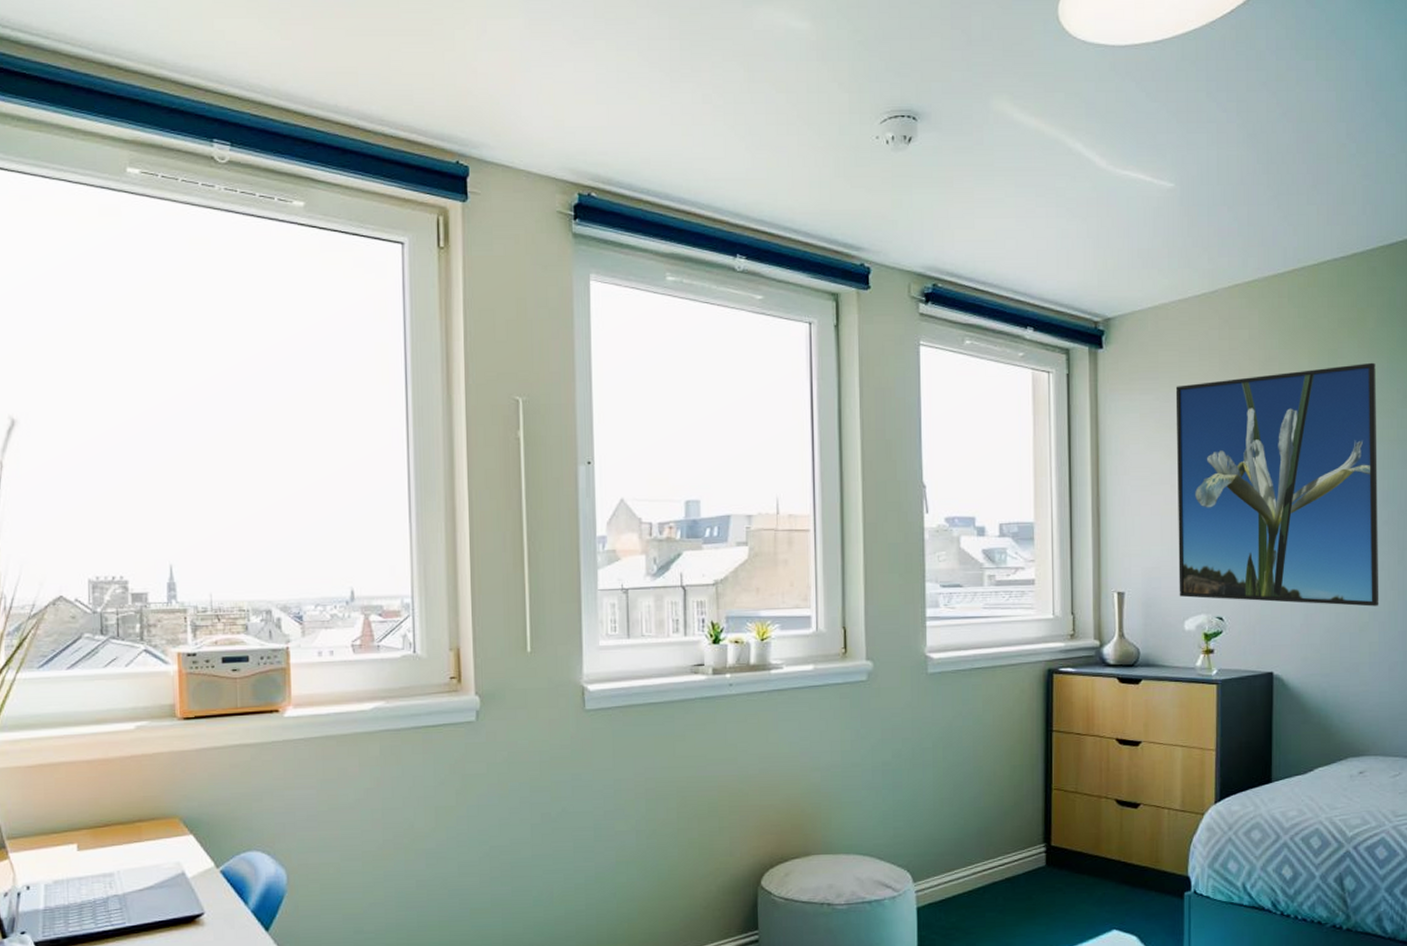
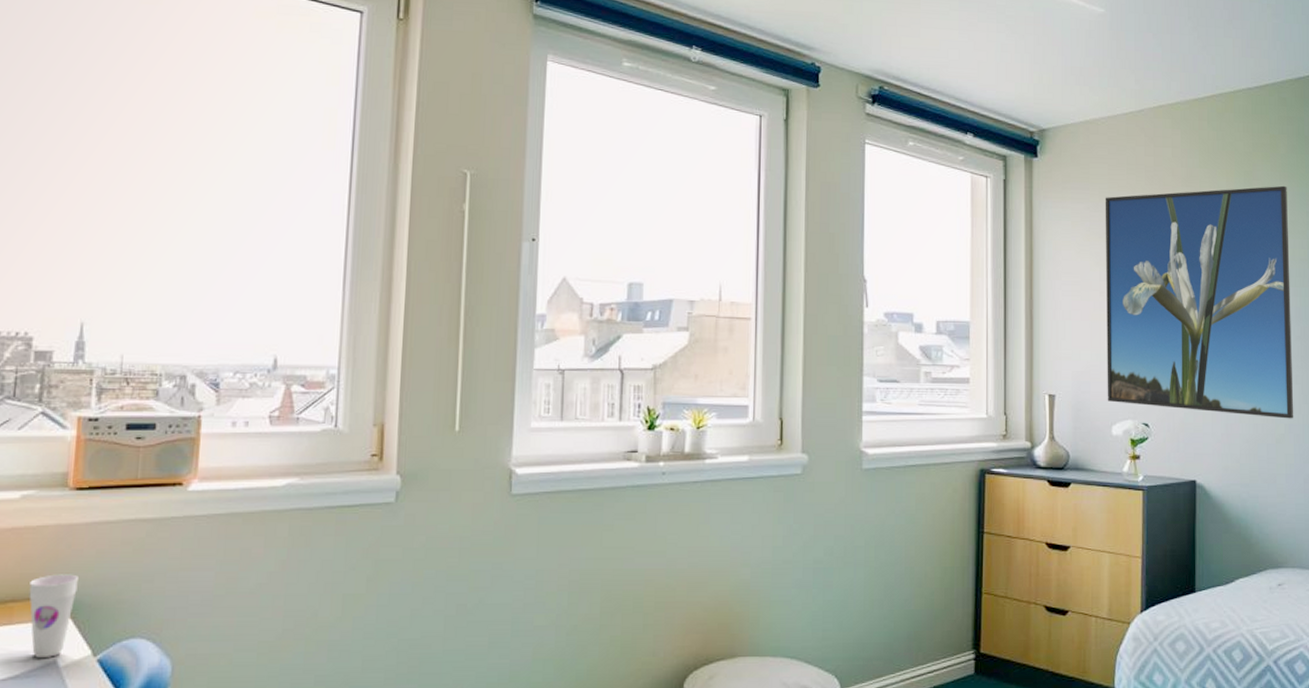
cup: none [153,795,195,870] -> present [29,574,78,658]

